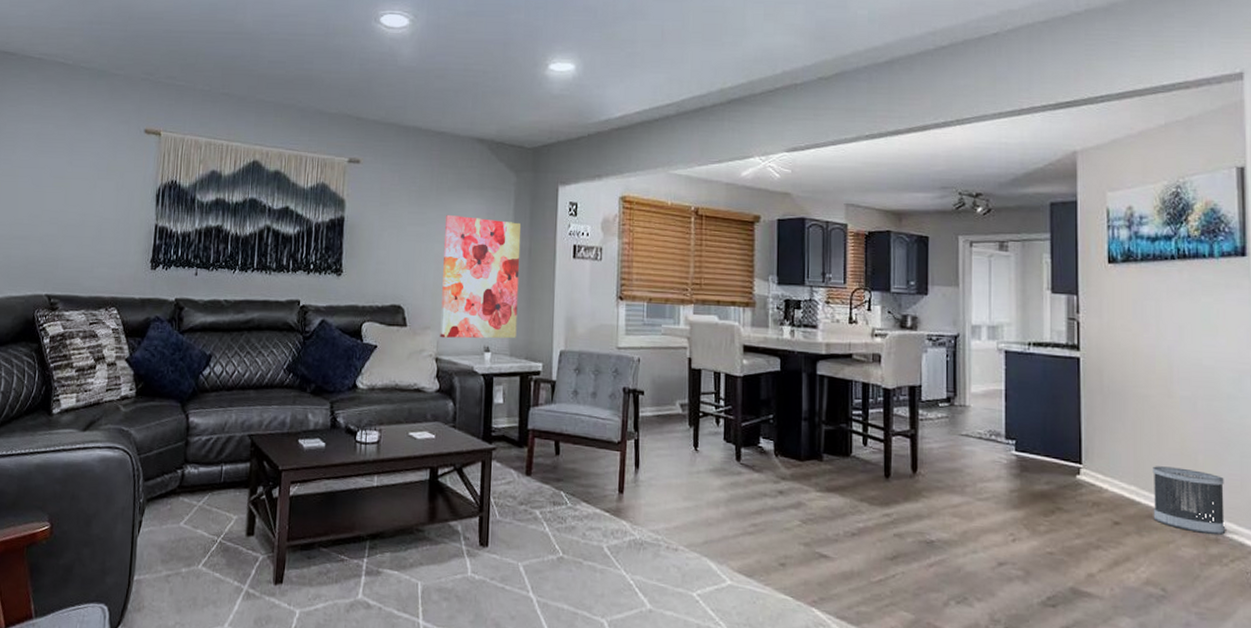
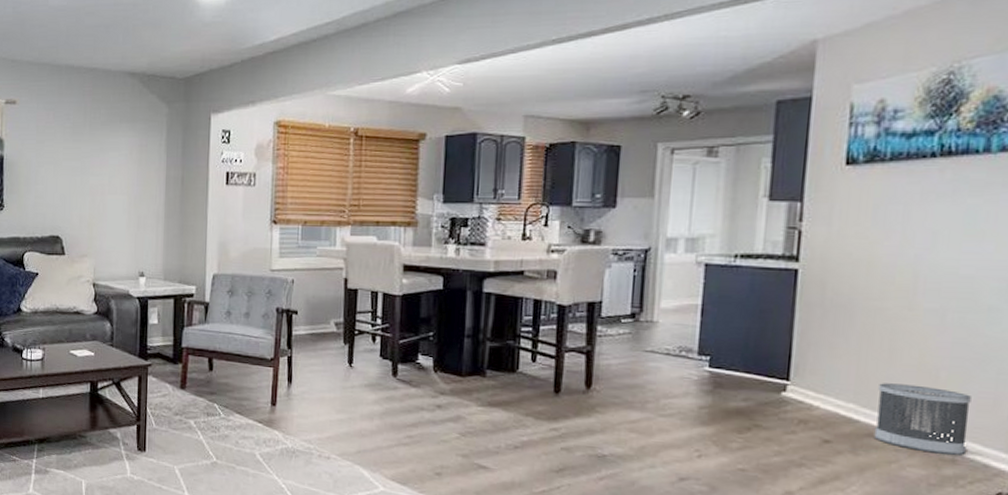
wall art: present [440,214,522,339] -> none [96,148,174,265]

